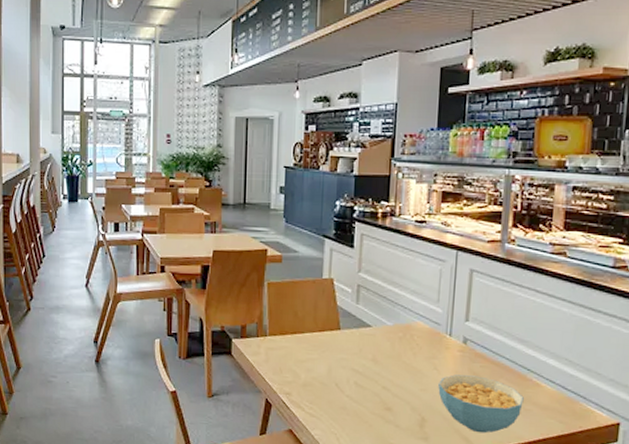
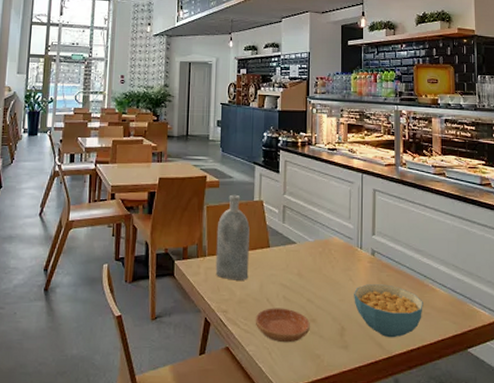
bottle: none [277,270,317,363] -> present [215,194,250,280]
saucer: none [321,393,385,430] -> present [255,308,310,343]

